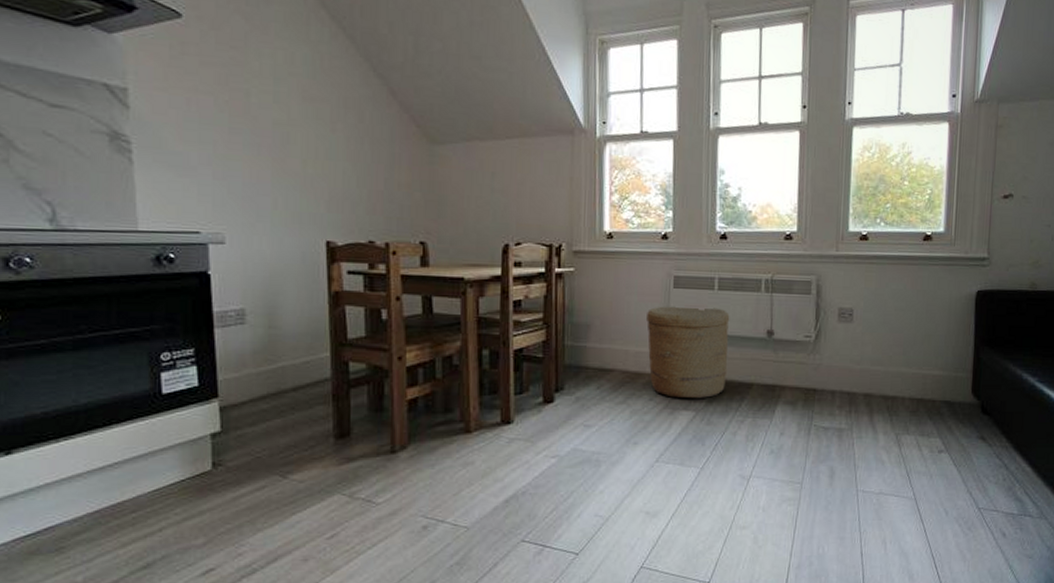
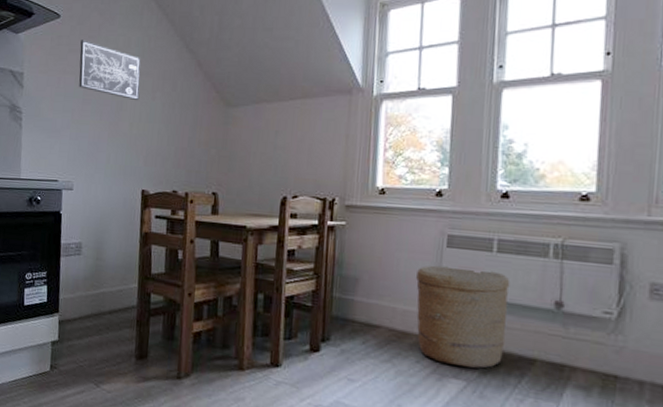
wall art: none [218,50,314,133] -> present [79,40,141,101]

